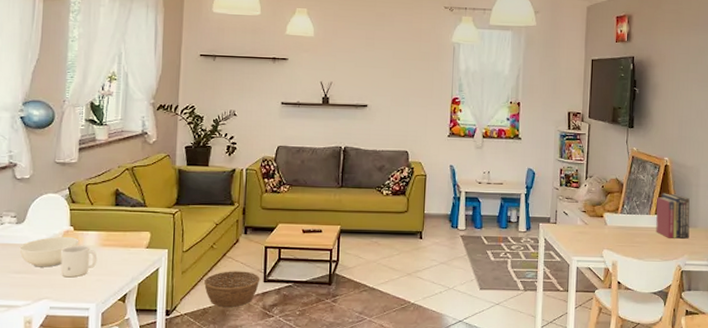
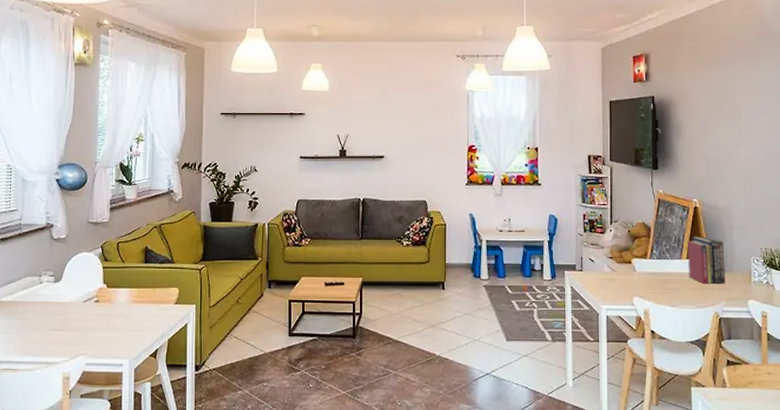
bowl: present [19,236,80,268] -> none [57,293,112,325]
mug: present [60,245,98,278] -> none [94,302,129,334]
basket: present [204,271,261,307] -> none [231,325,286,361]

